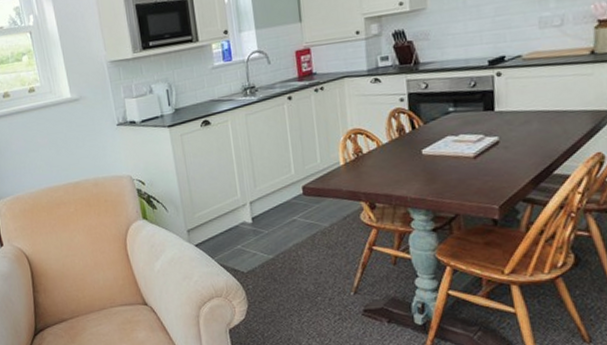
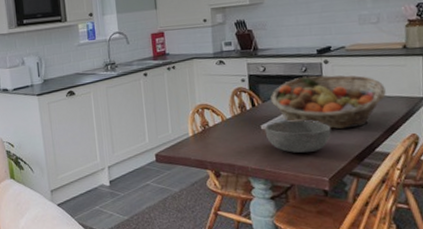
bowl: none [426,142,503,180] -> present [264,120,331,154]
fruit basket: none [432,88,568,151] -> present [270,75,386,129]

